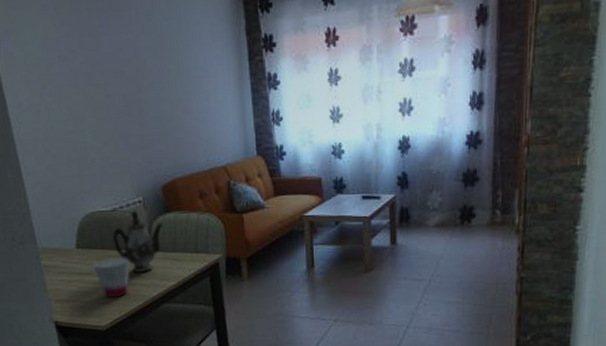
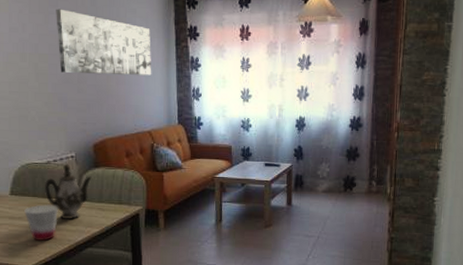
wall art: none [108,28,223,104] -> present [56,8,152,75]

